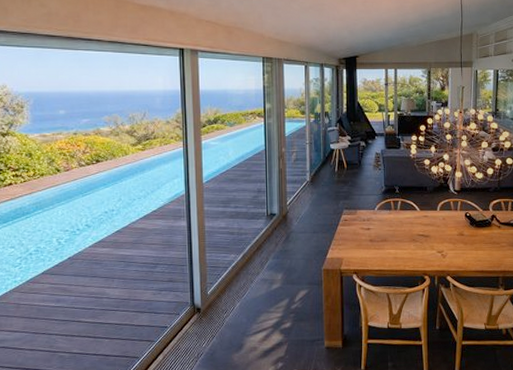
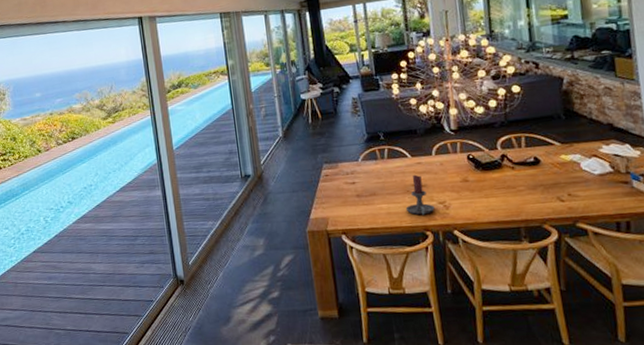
candle holder: none [410,226,434,261] -> present [405,174,435,215]

